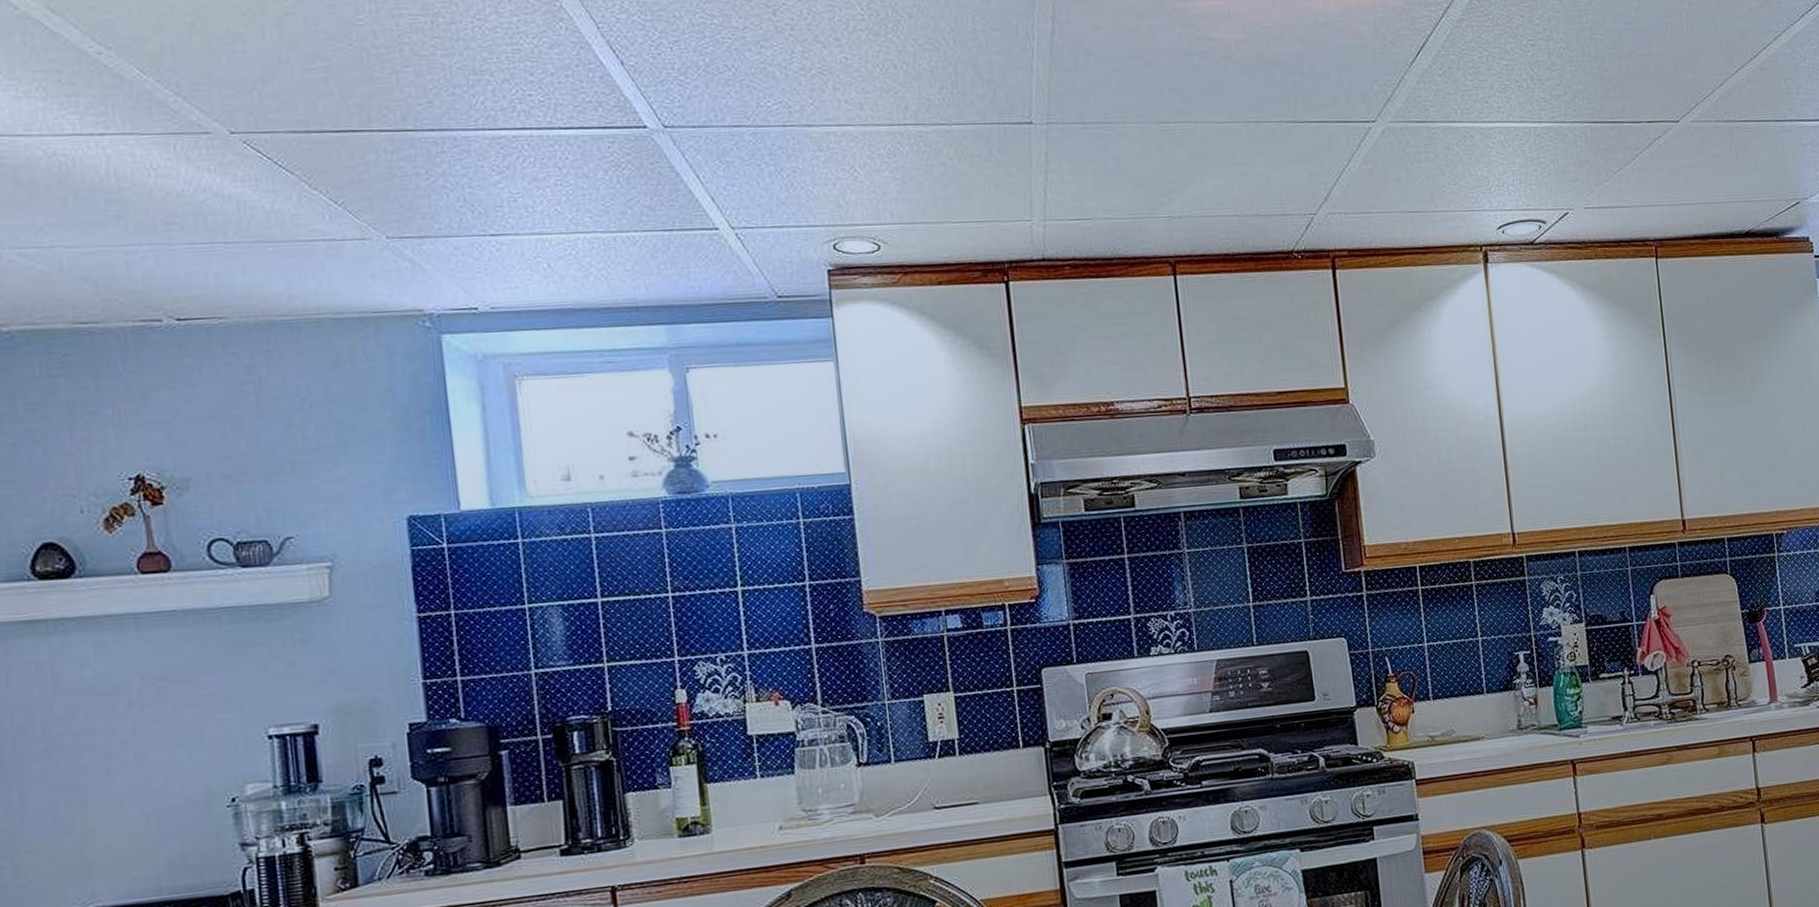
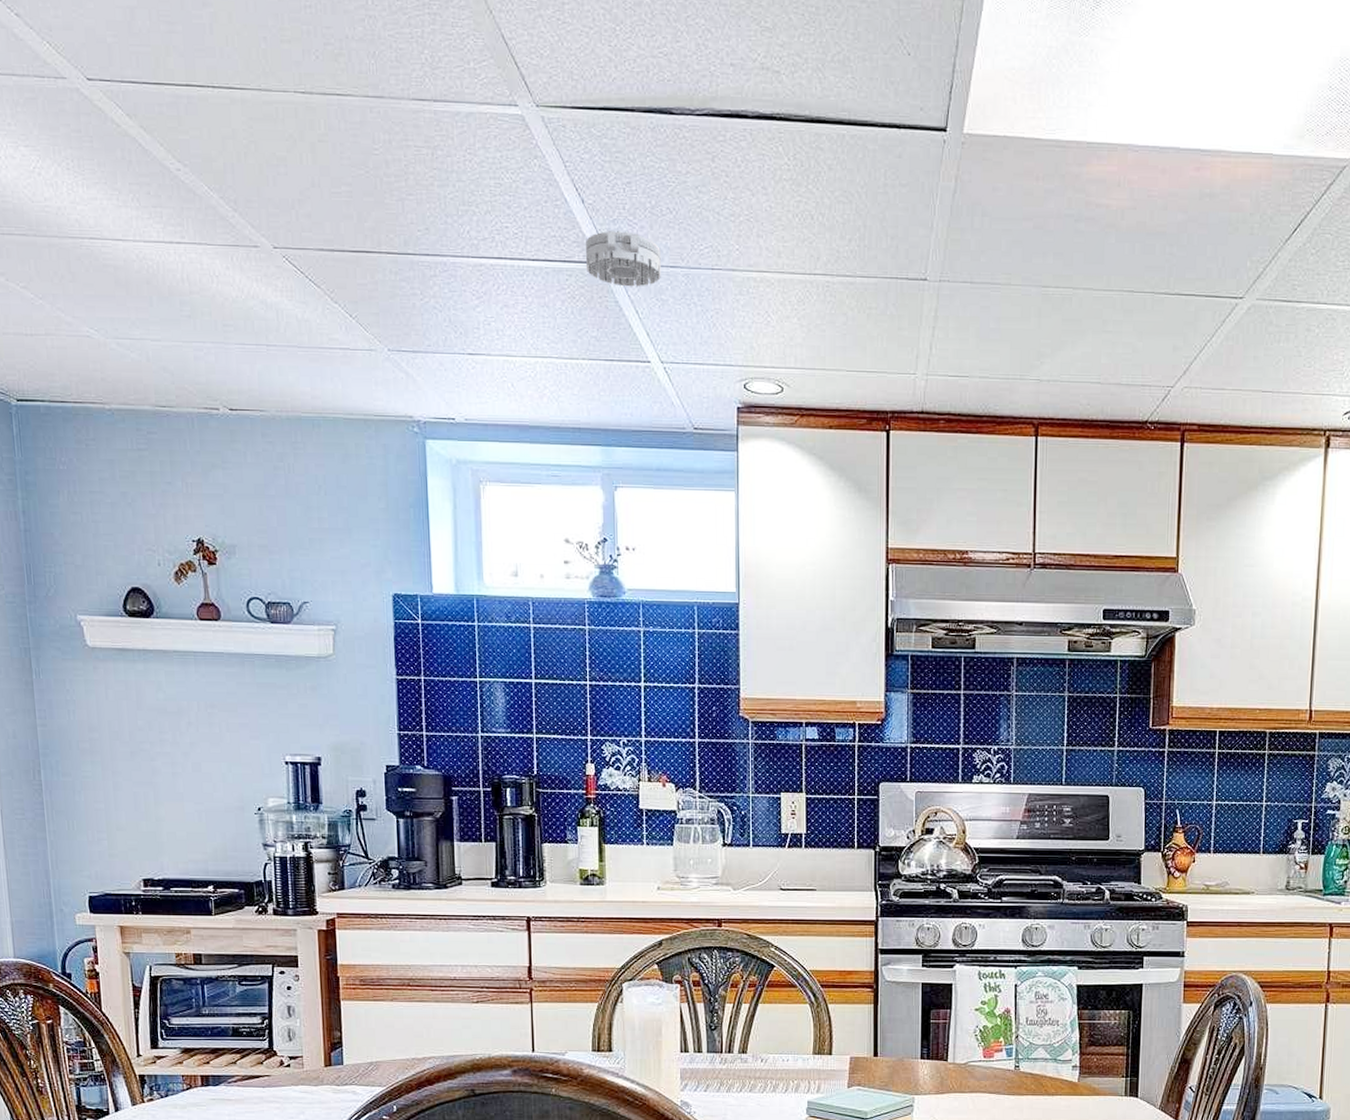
smoke detector: none [628,91,724,151] -> present [585,230,661,287]

